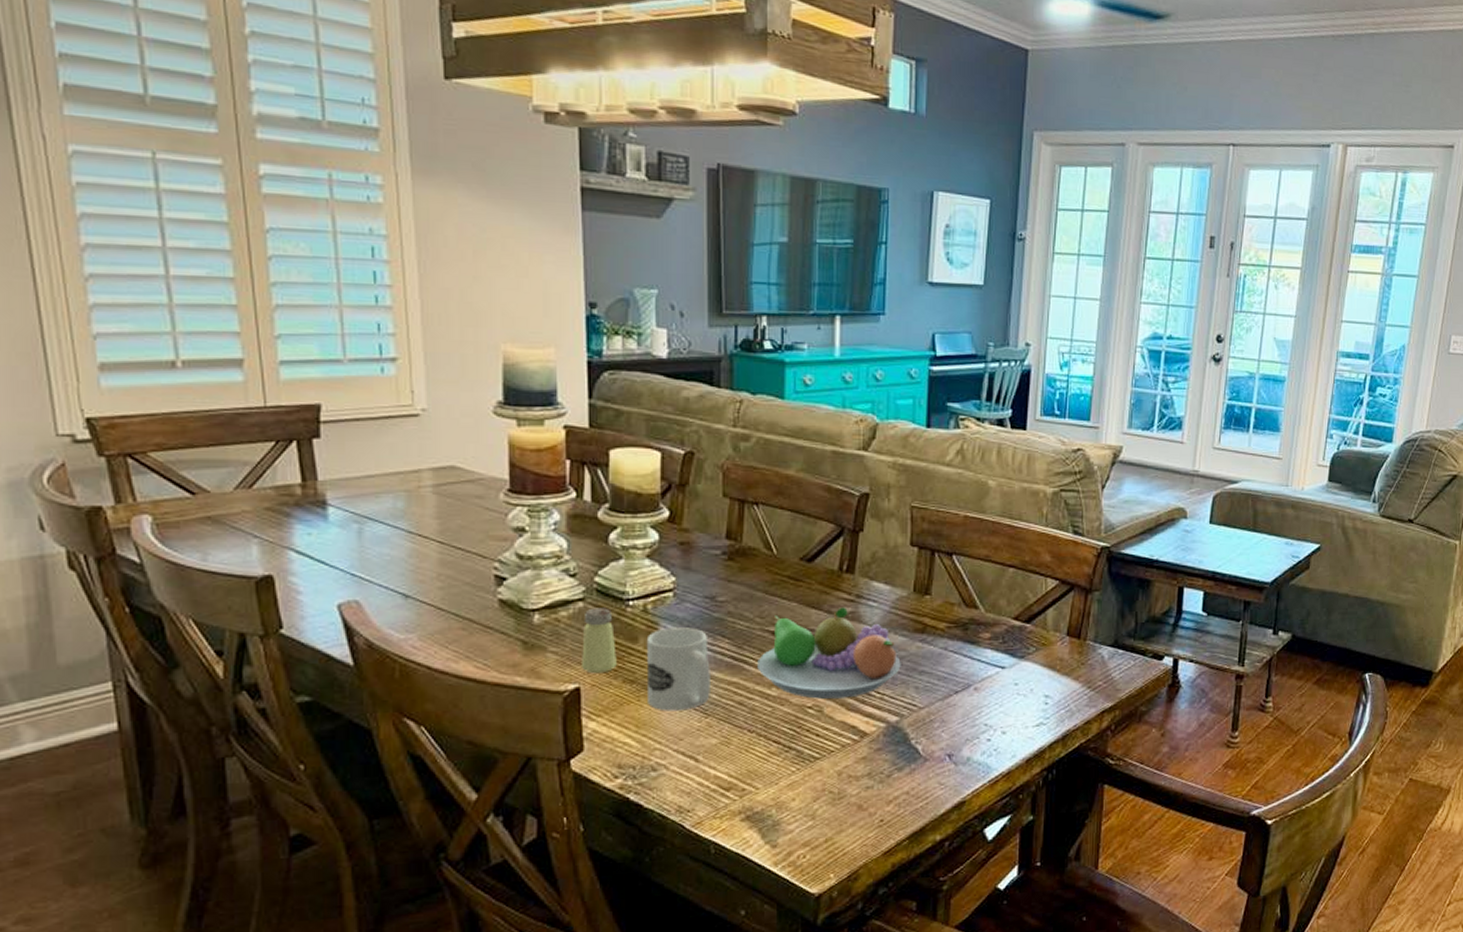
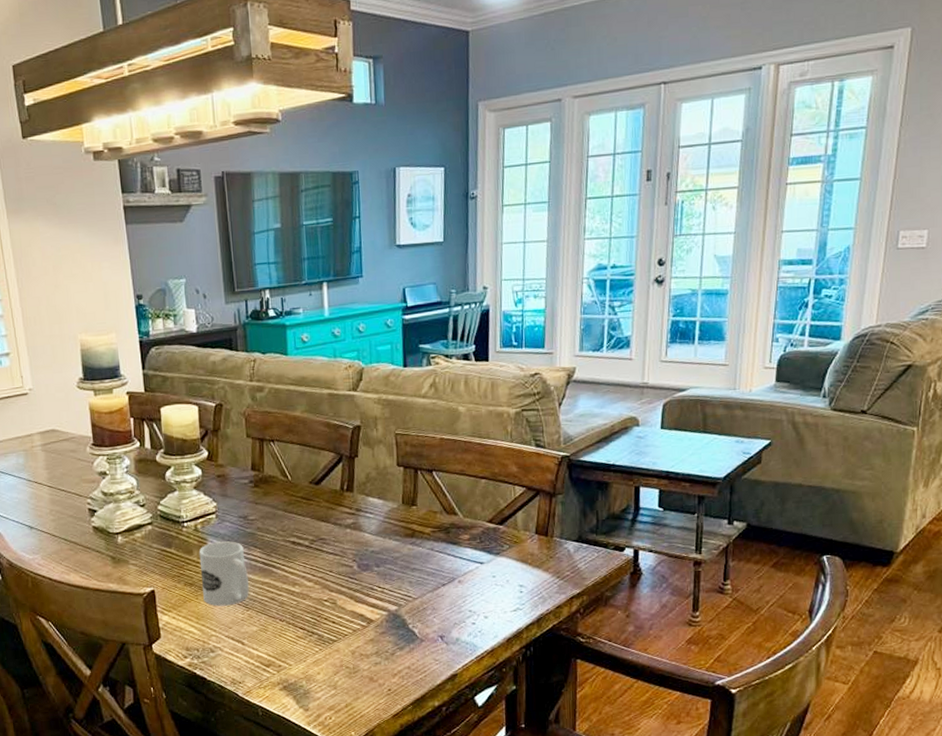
saltshaker: present [582,607,617,674] -> none [153,529,179,580]
fruit bowl: present [757,607,901,699] -> none [283,519,396,594]

